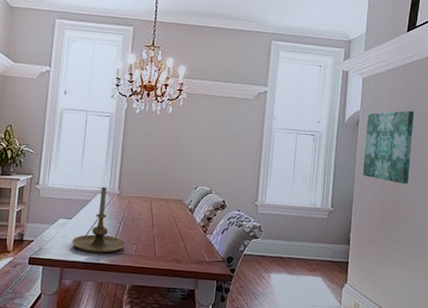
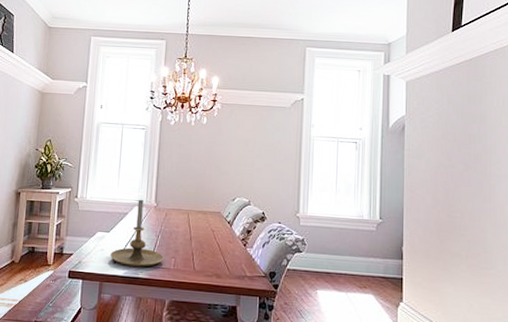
wall art: present [363,110,415,184] -> none [413,113,466,193]

